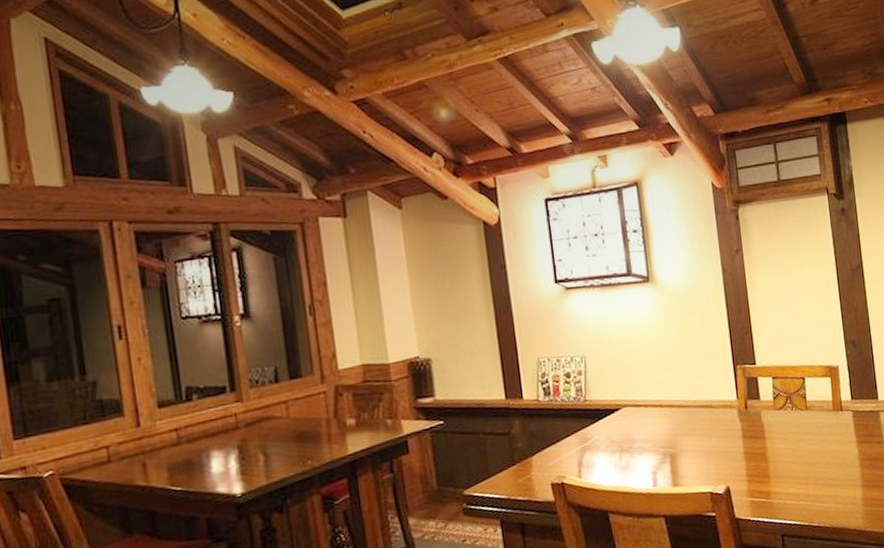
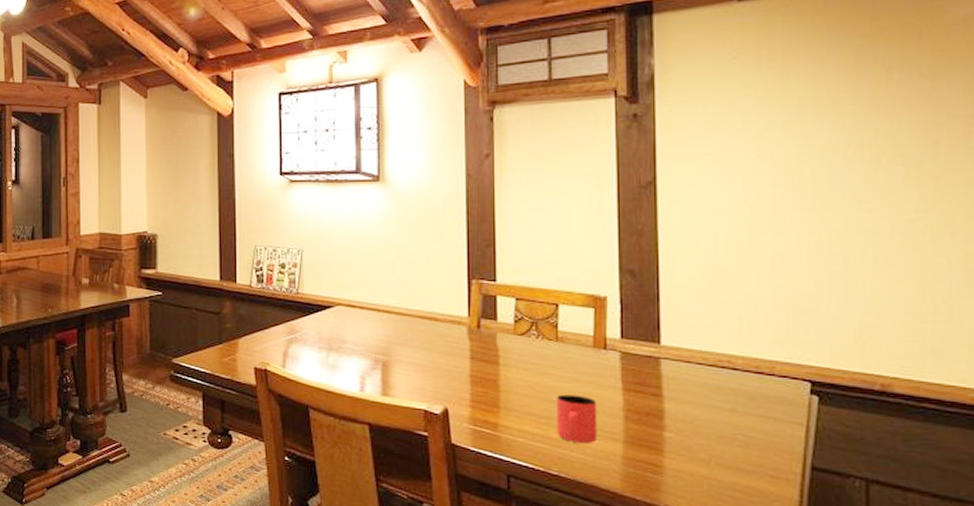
cup: none [811,453,844,495] -> present [557,394,598,443]

